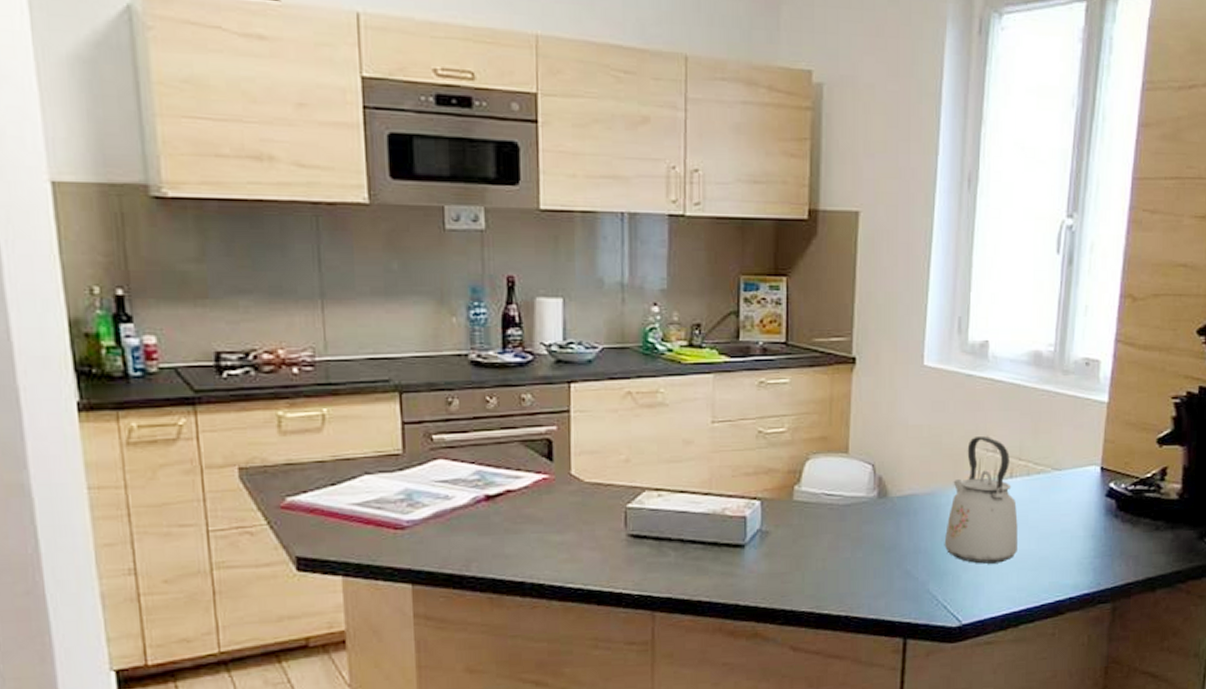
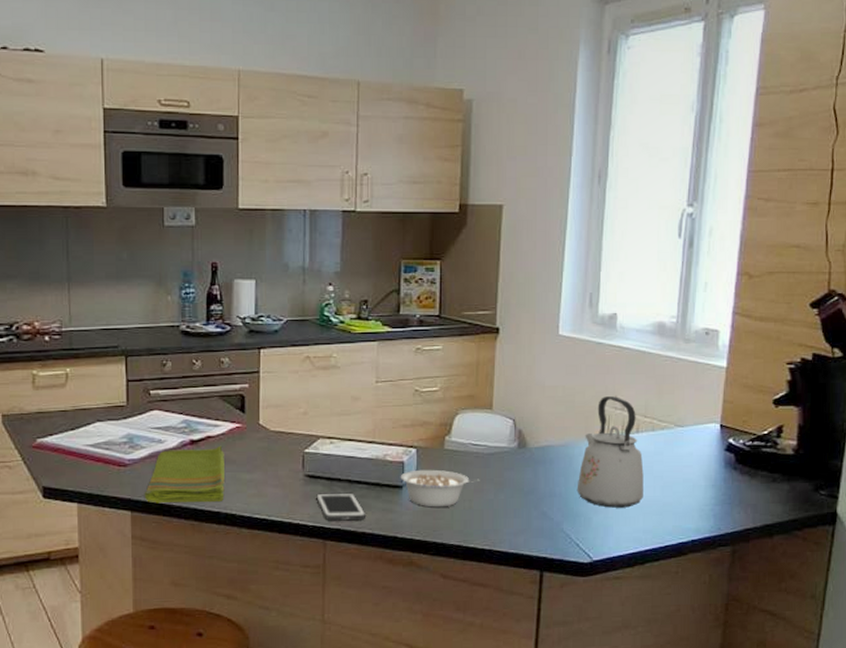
dish towel: none [428,501,530,573] -> present [144,445,225,503]
cell phone: none [642,554,703,589] -> present [316,492,367,521]
legume: none [742,524,833,569] -> present [400,469,479,507]

